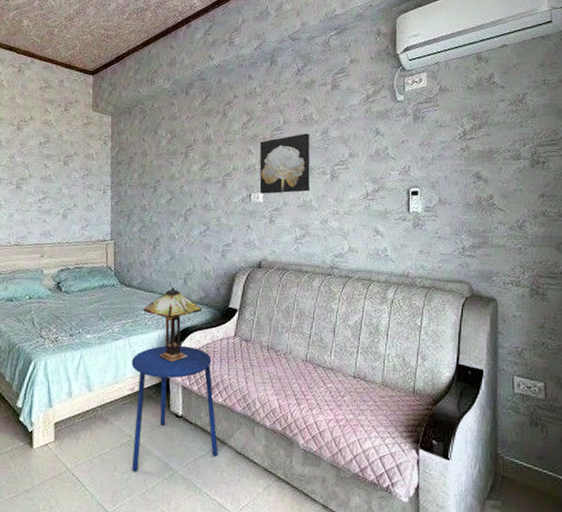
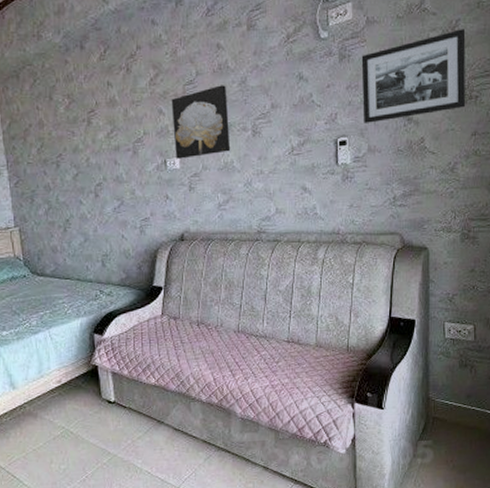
side table: present [131,345,218,472] -> none [55,331,156,462]
table lamp: present [143,287,203,363] -> none [61,271,125,350]
picture frame: none [434,101,534,178] -> present [361,28,466,123]

